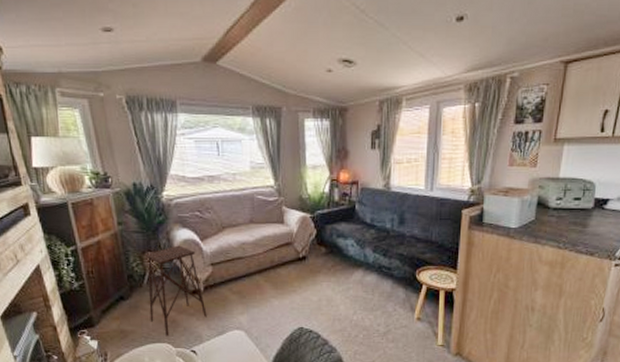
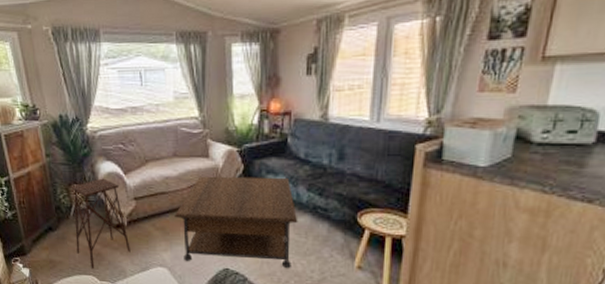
coffee table: none [251,240,366,323] -> present [174,176,298,268]

